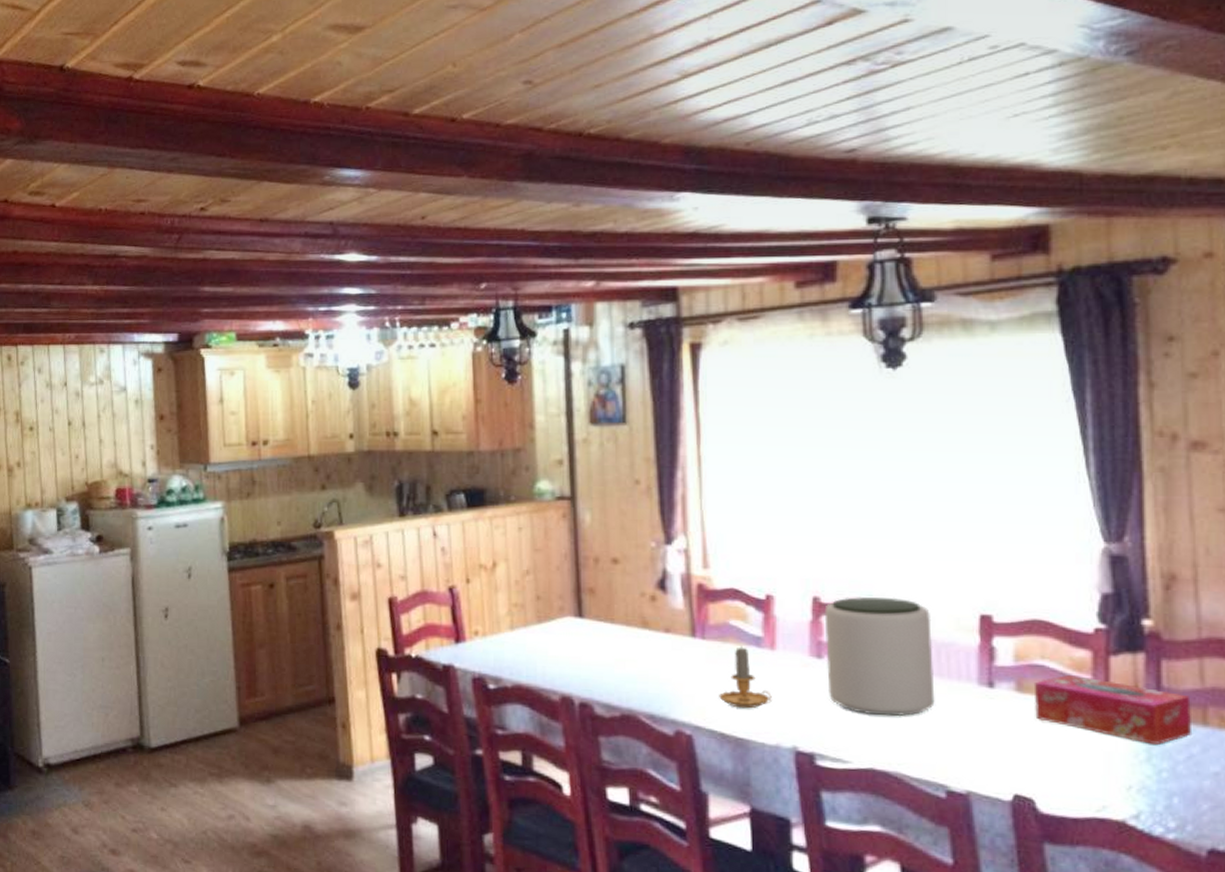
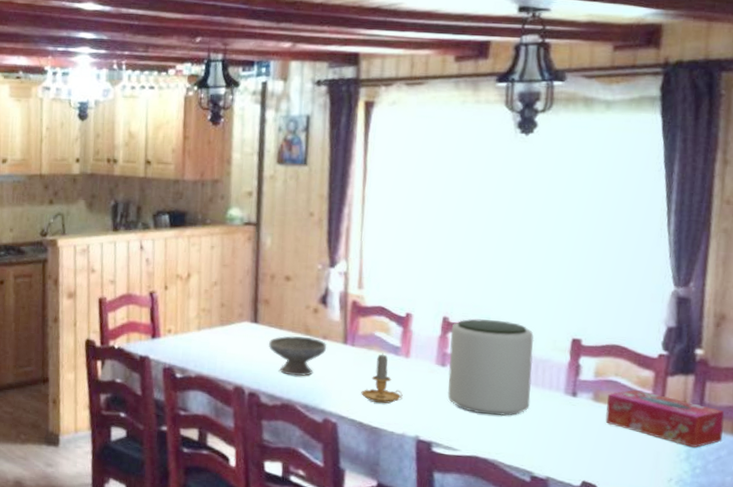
bowl: none [599,631,671,680] -> present [269,336,327,376]

